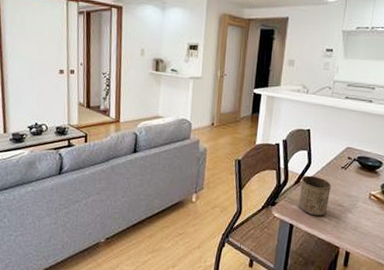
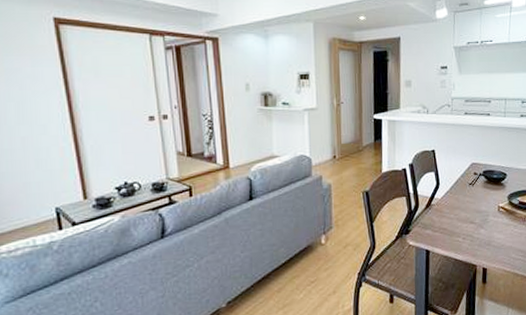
cup: present [299,175,332,217] -> none [431,196,462,238]

